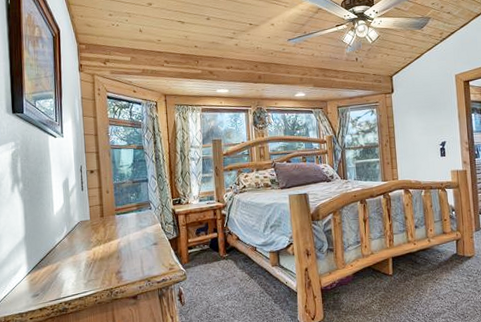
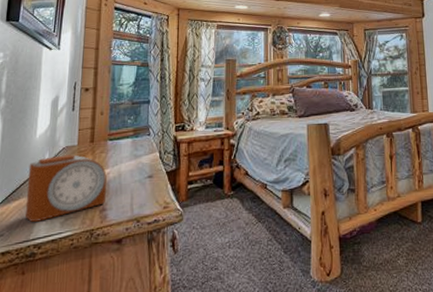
alarm clock: none [51,228,120,284] -> present [24,155,107,222]

